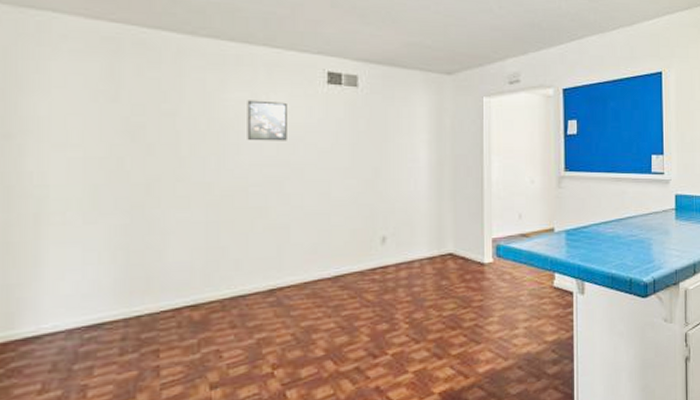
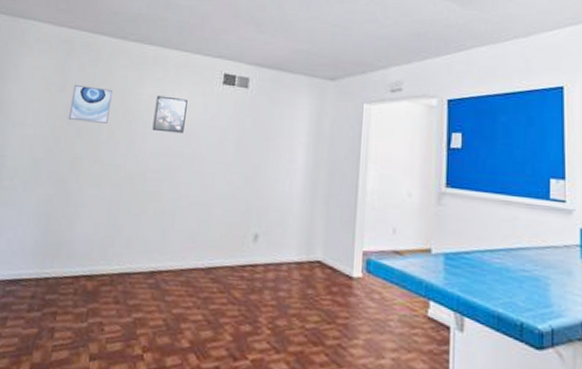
wall art: none [130,92,187,136] -> present [68,84,113,124]

